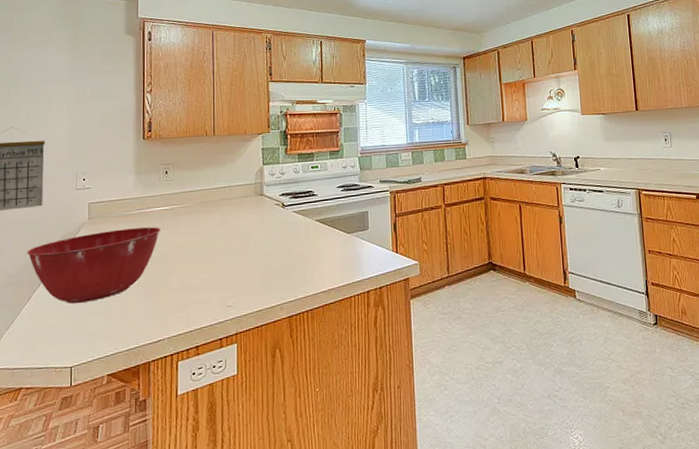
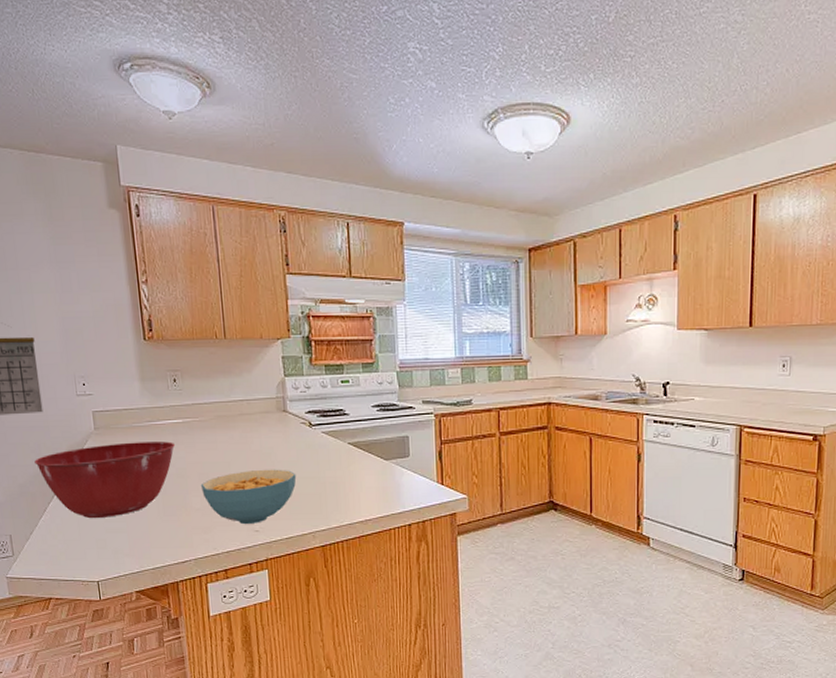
cereal bowl: none [180,246,269,301] -> present [200,469,297,525]

